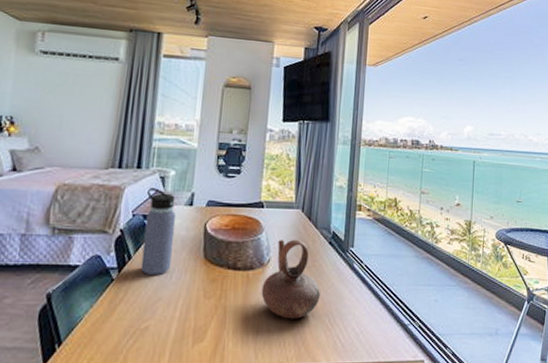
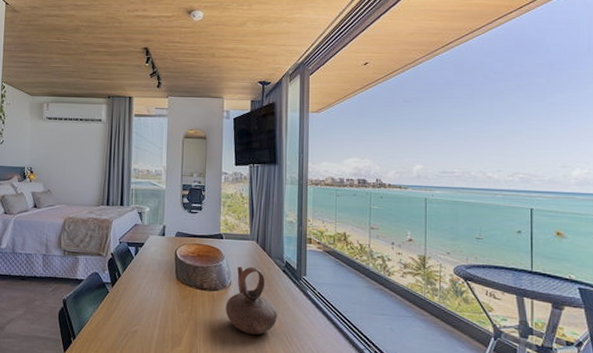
water bottle: present [140,188,177,276] -> none [128,221,153,291]

